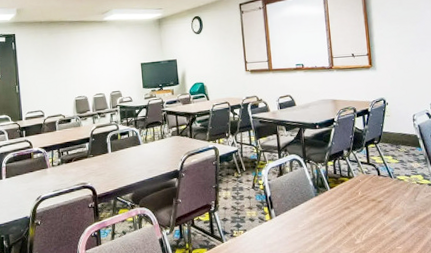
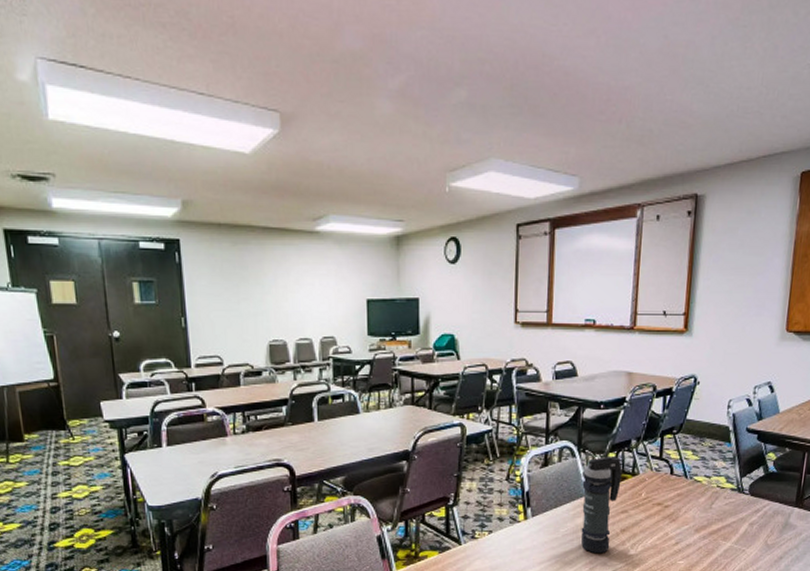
smoke grenade: none [310,164,341,244] -> present [580,456,622,554]

